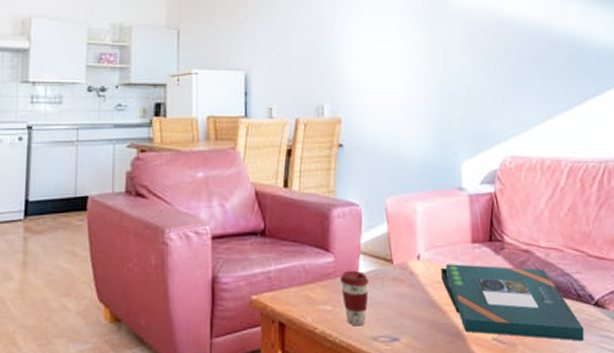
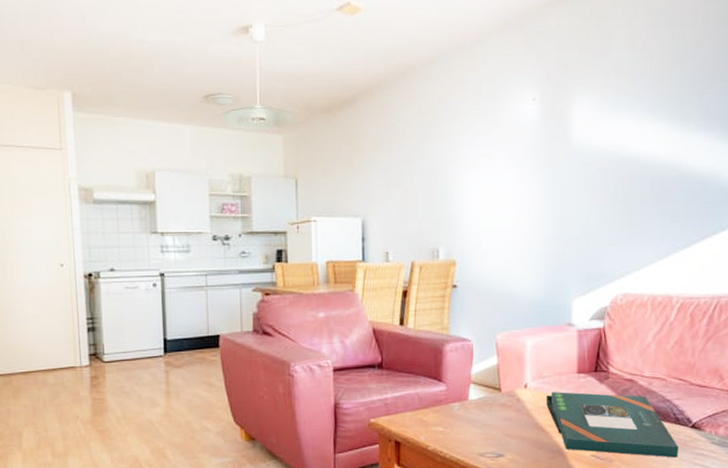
coffee cup: present [339,270,370,326] -> none [450,397,479,445]

